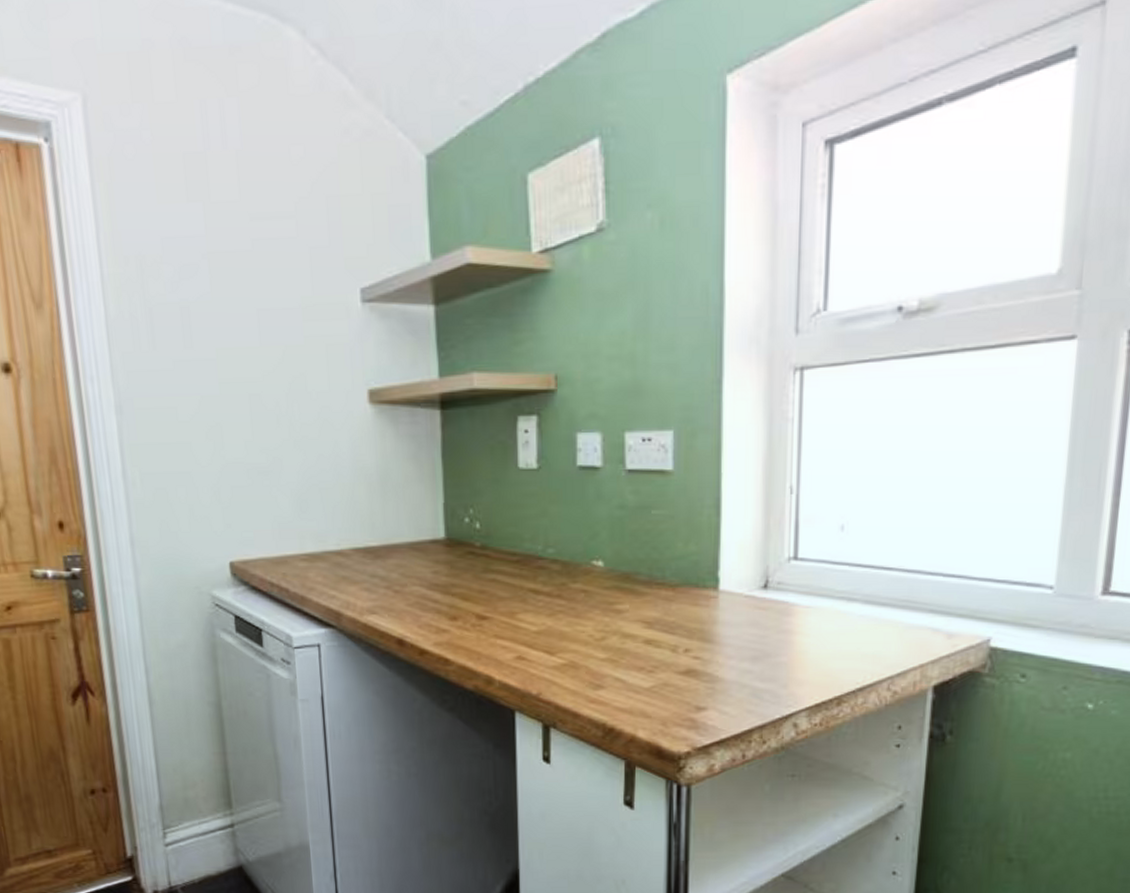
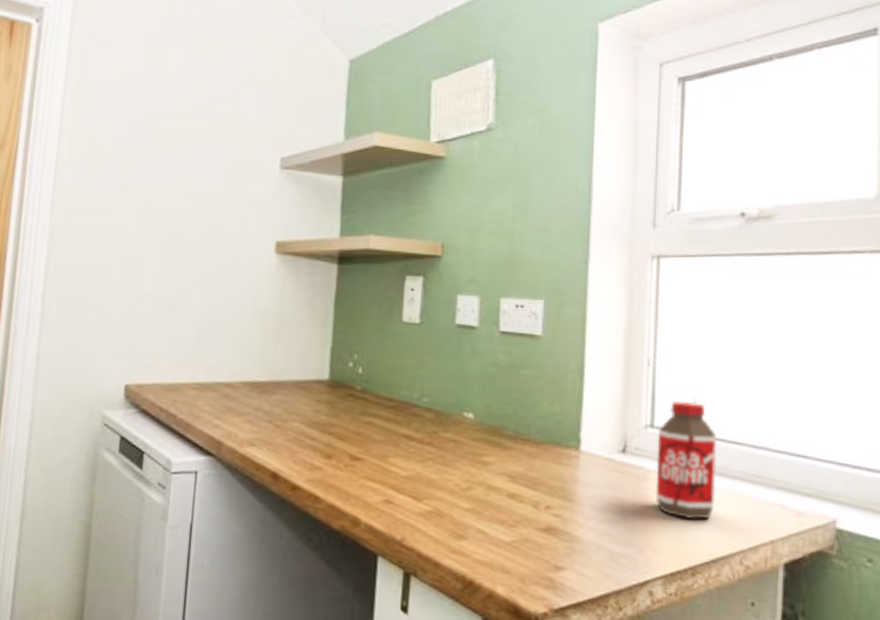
bottle: none [799,528,866,650] -> present [655,401,718,520]

